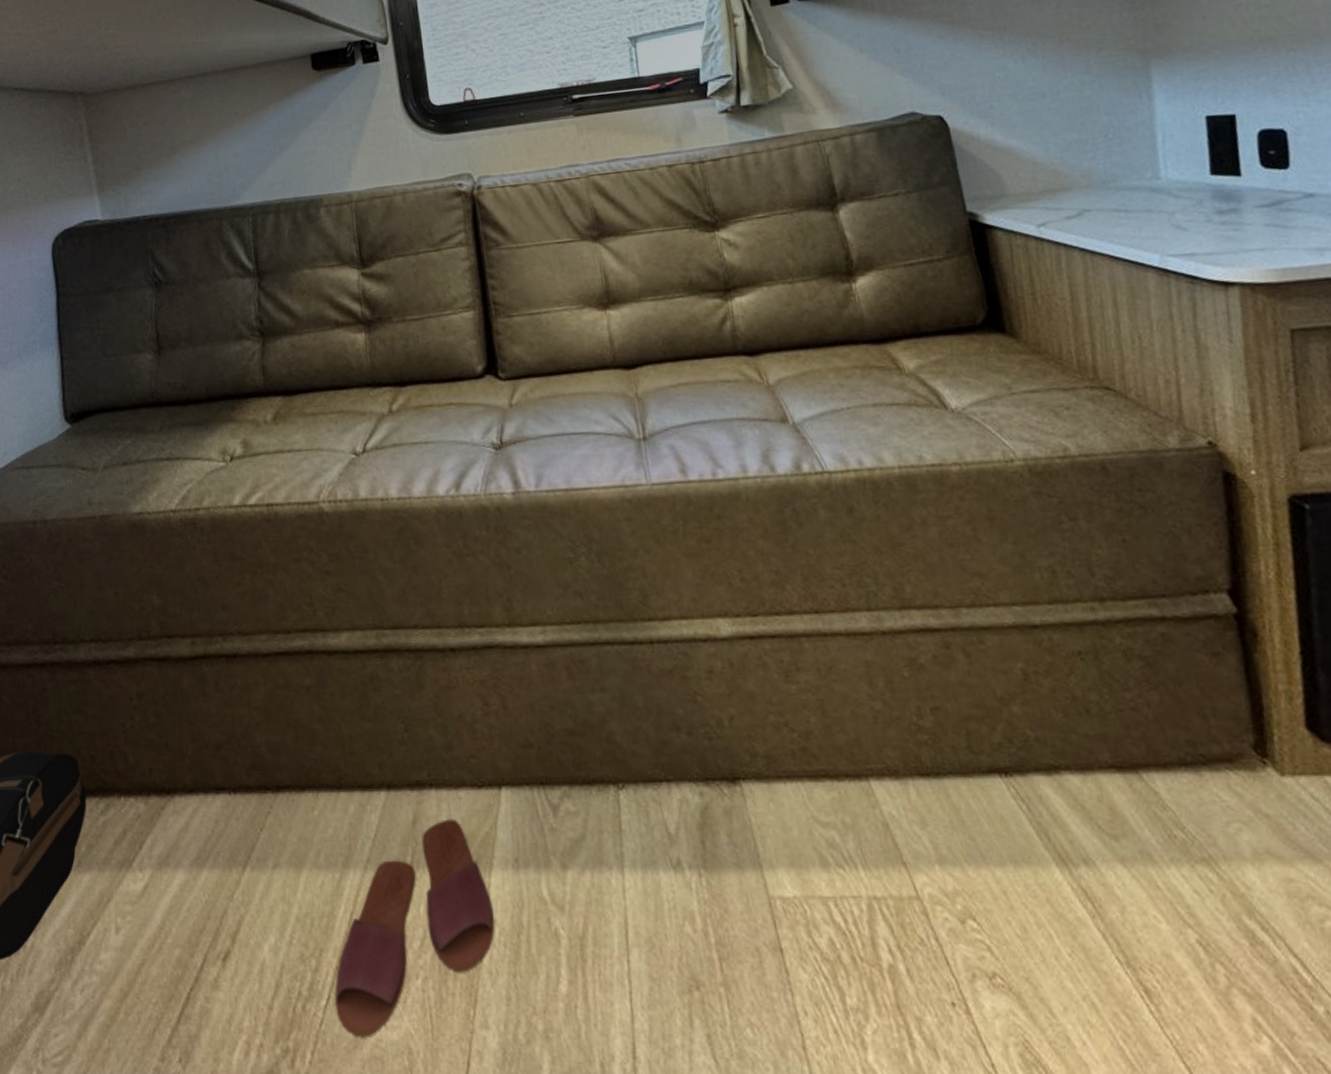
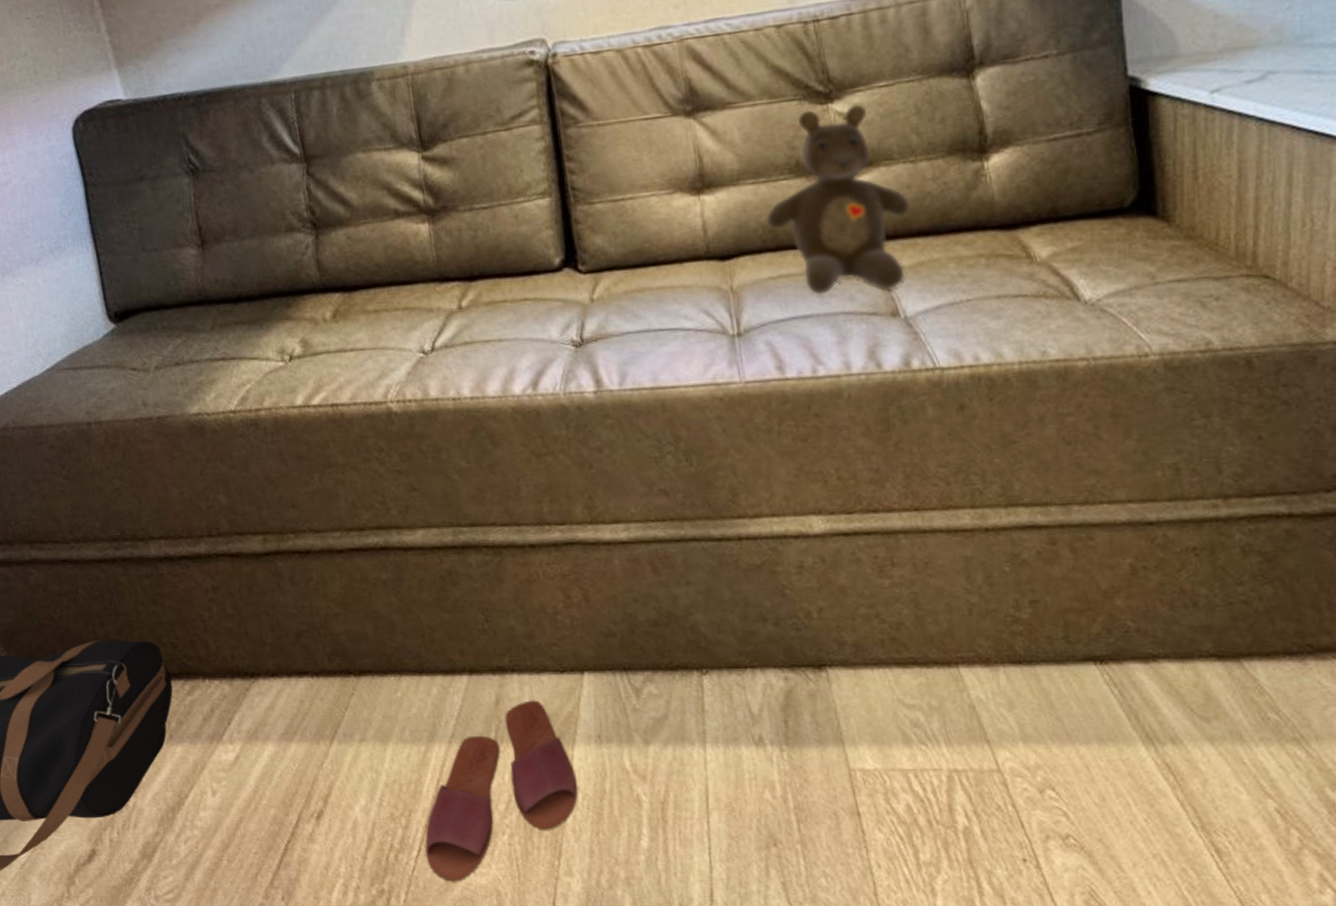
teddy bear: none [665,232,792,402] -> present [766,104,911,295]

